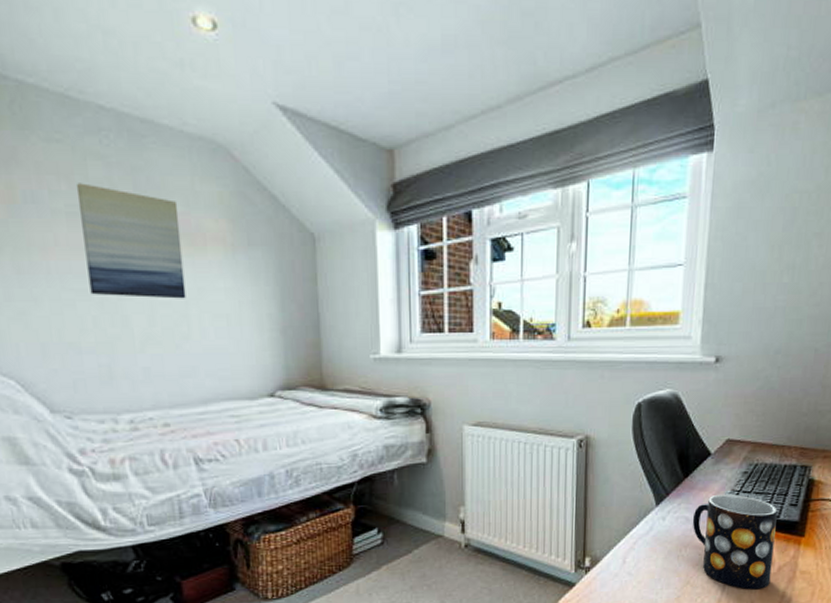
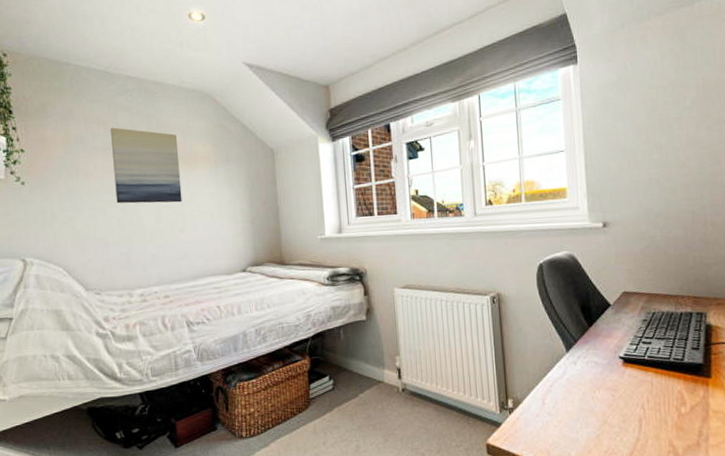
mug: present [692,494,778,590] -> none [601,340,685,429]

